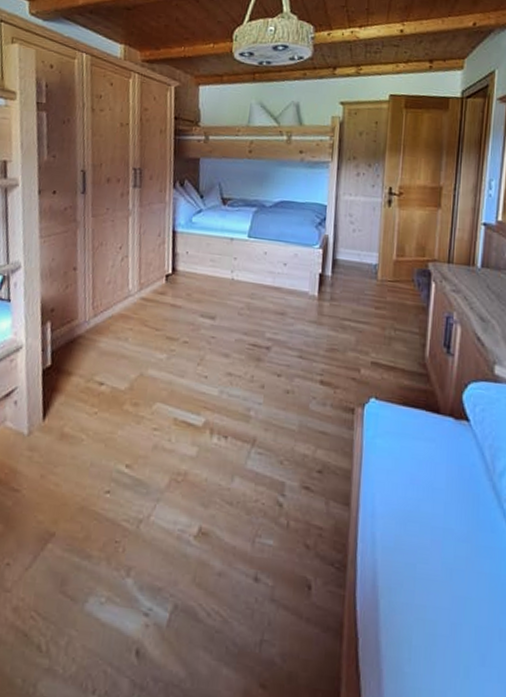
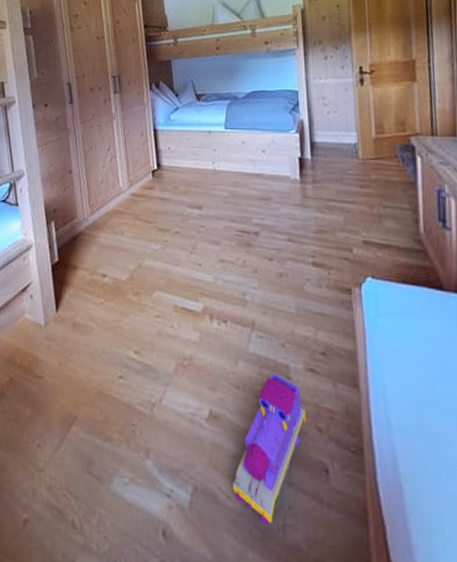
toy train: none [214,489,297,642] -> present [233,372,307,526]

